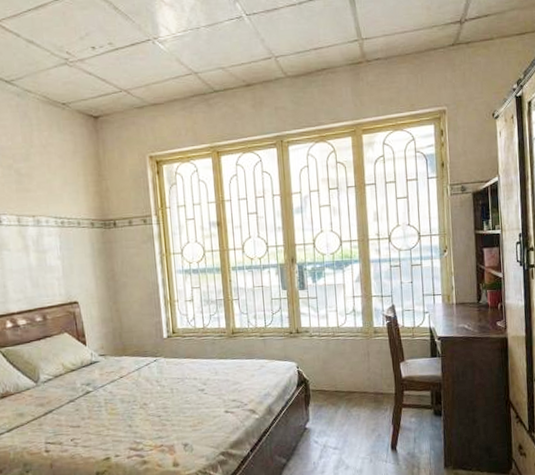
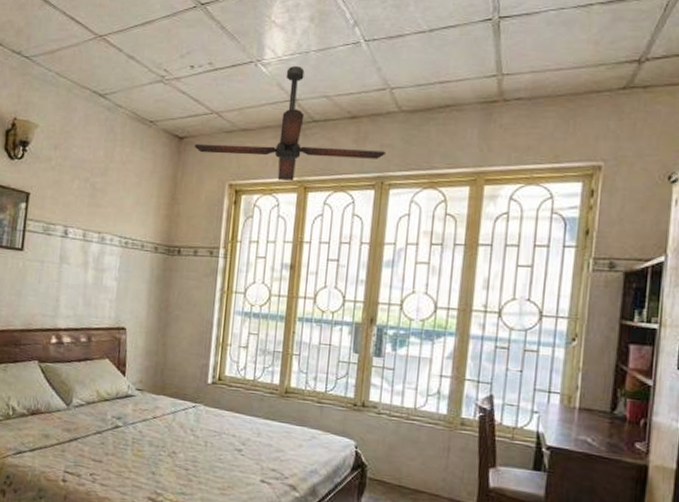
ceiling fan: none [110,42,280,149] -> present [195,66,386,182]

